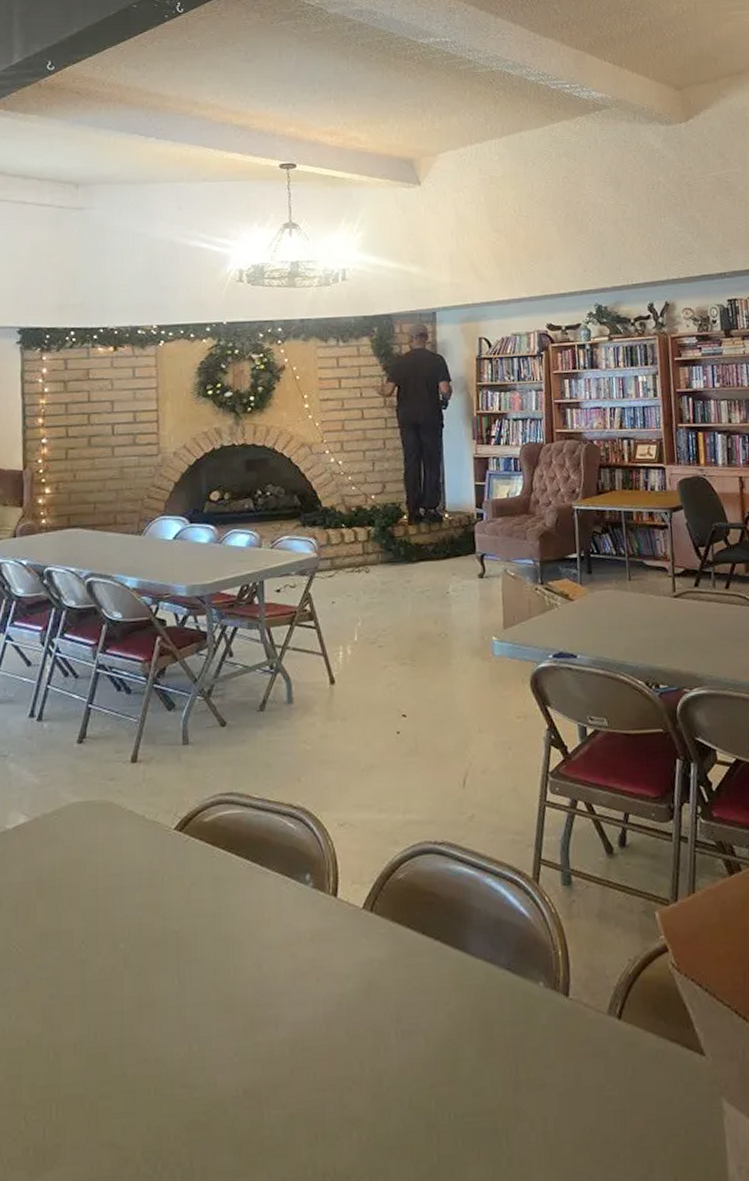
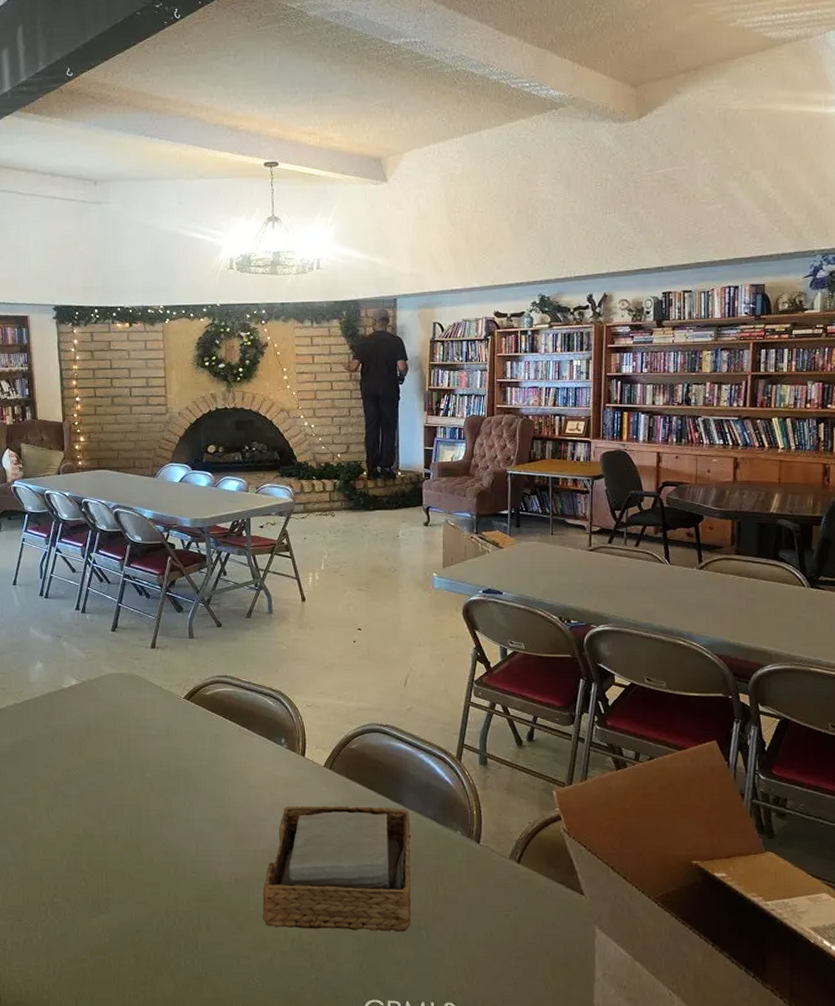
napkin holder: none [281,957,485,1158] -> present [262,806,411,932]

